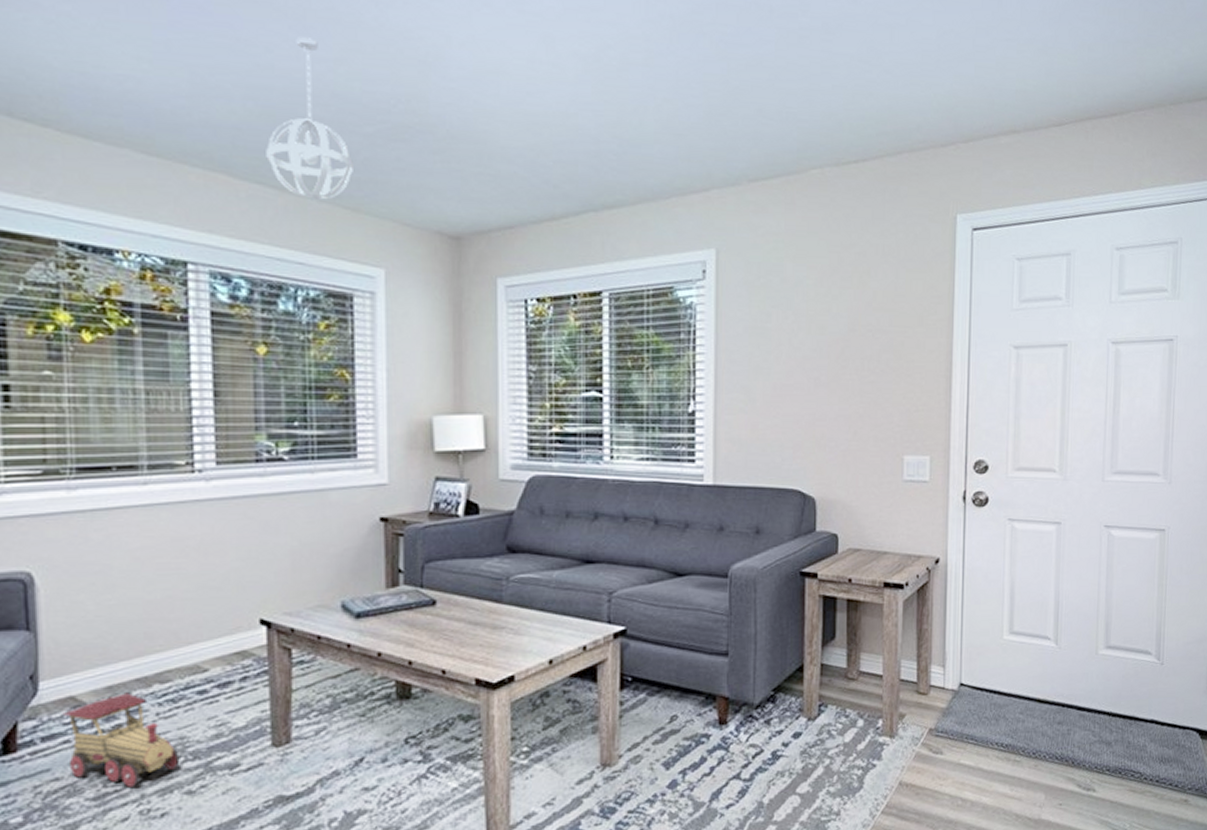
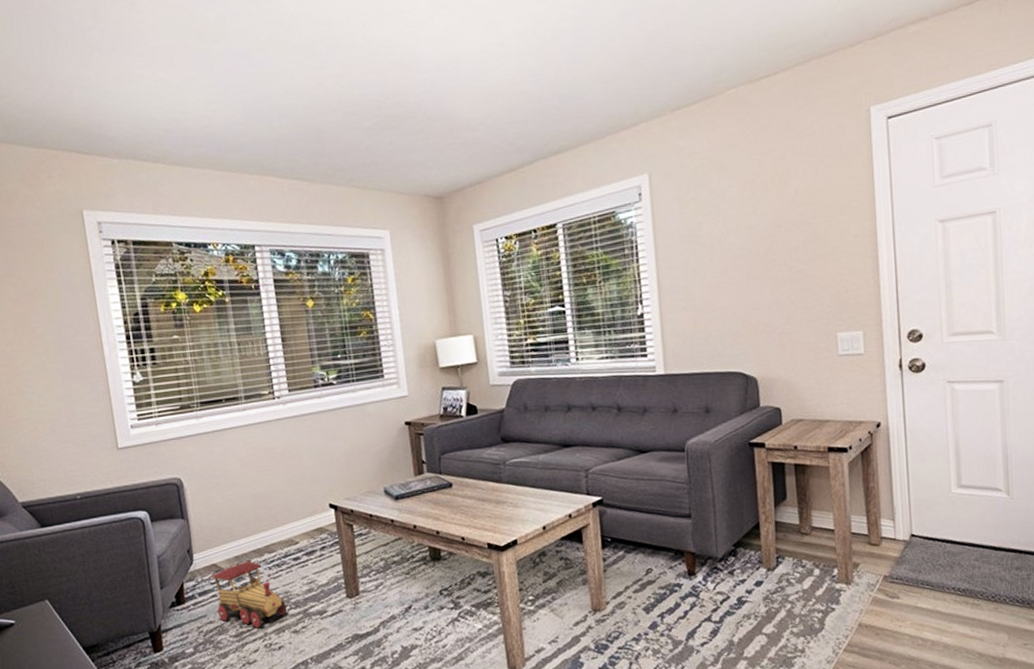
pendant light: present [266,37,353,201] -> none [298,62,360,186]

